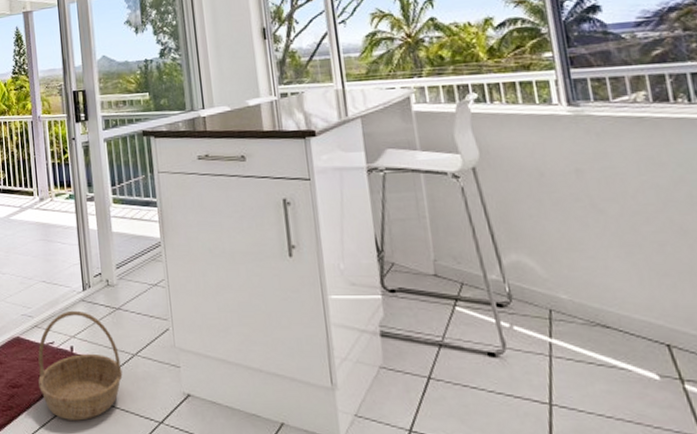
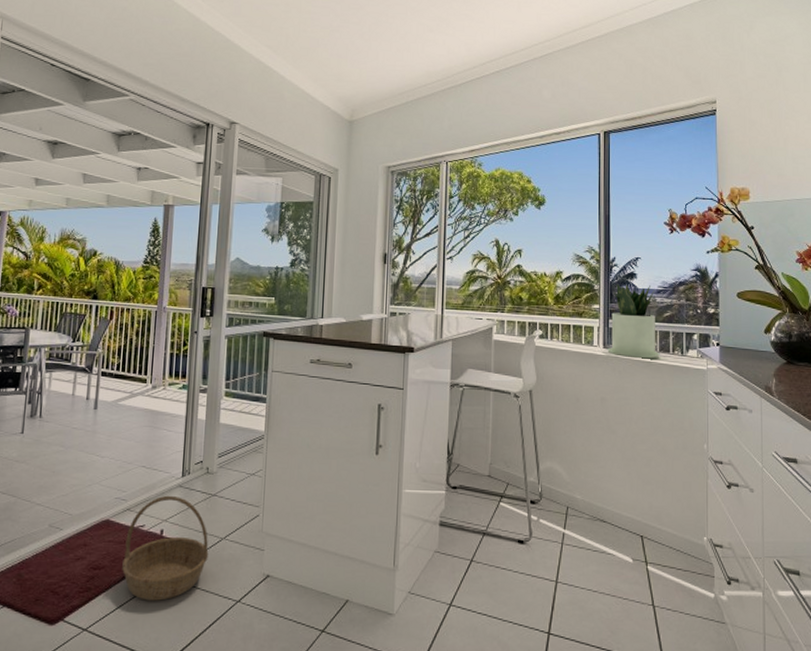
planter: none [570,17,657,115] -> present [607,284,661,359]

